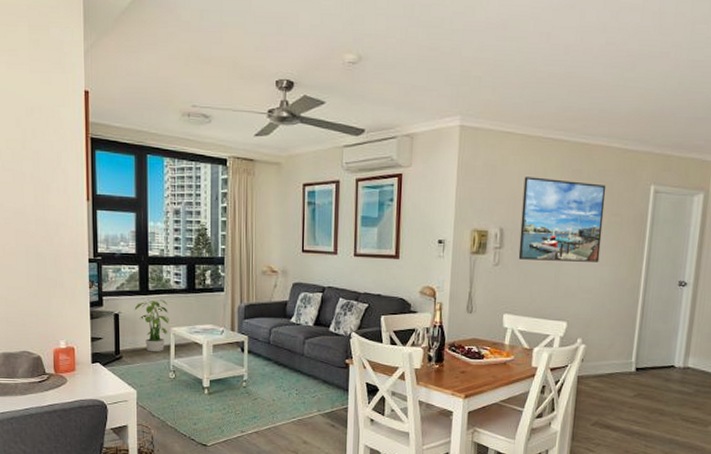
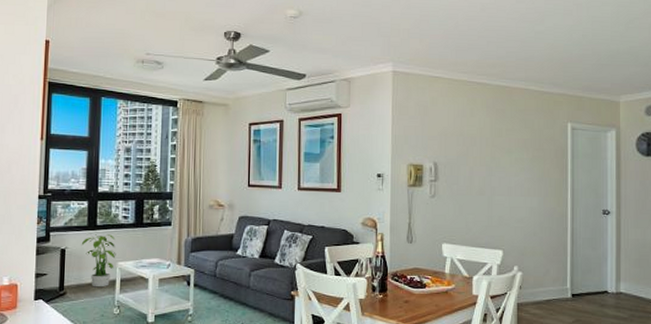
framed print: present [518,176,607,262] -> none [453,116,528,193]

